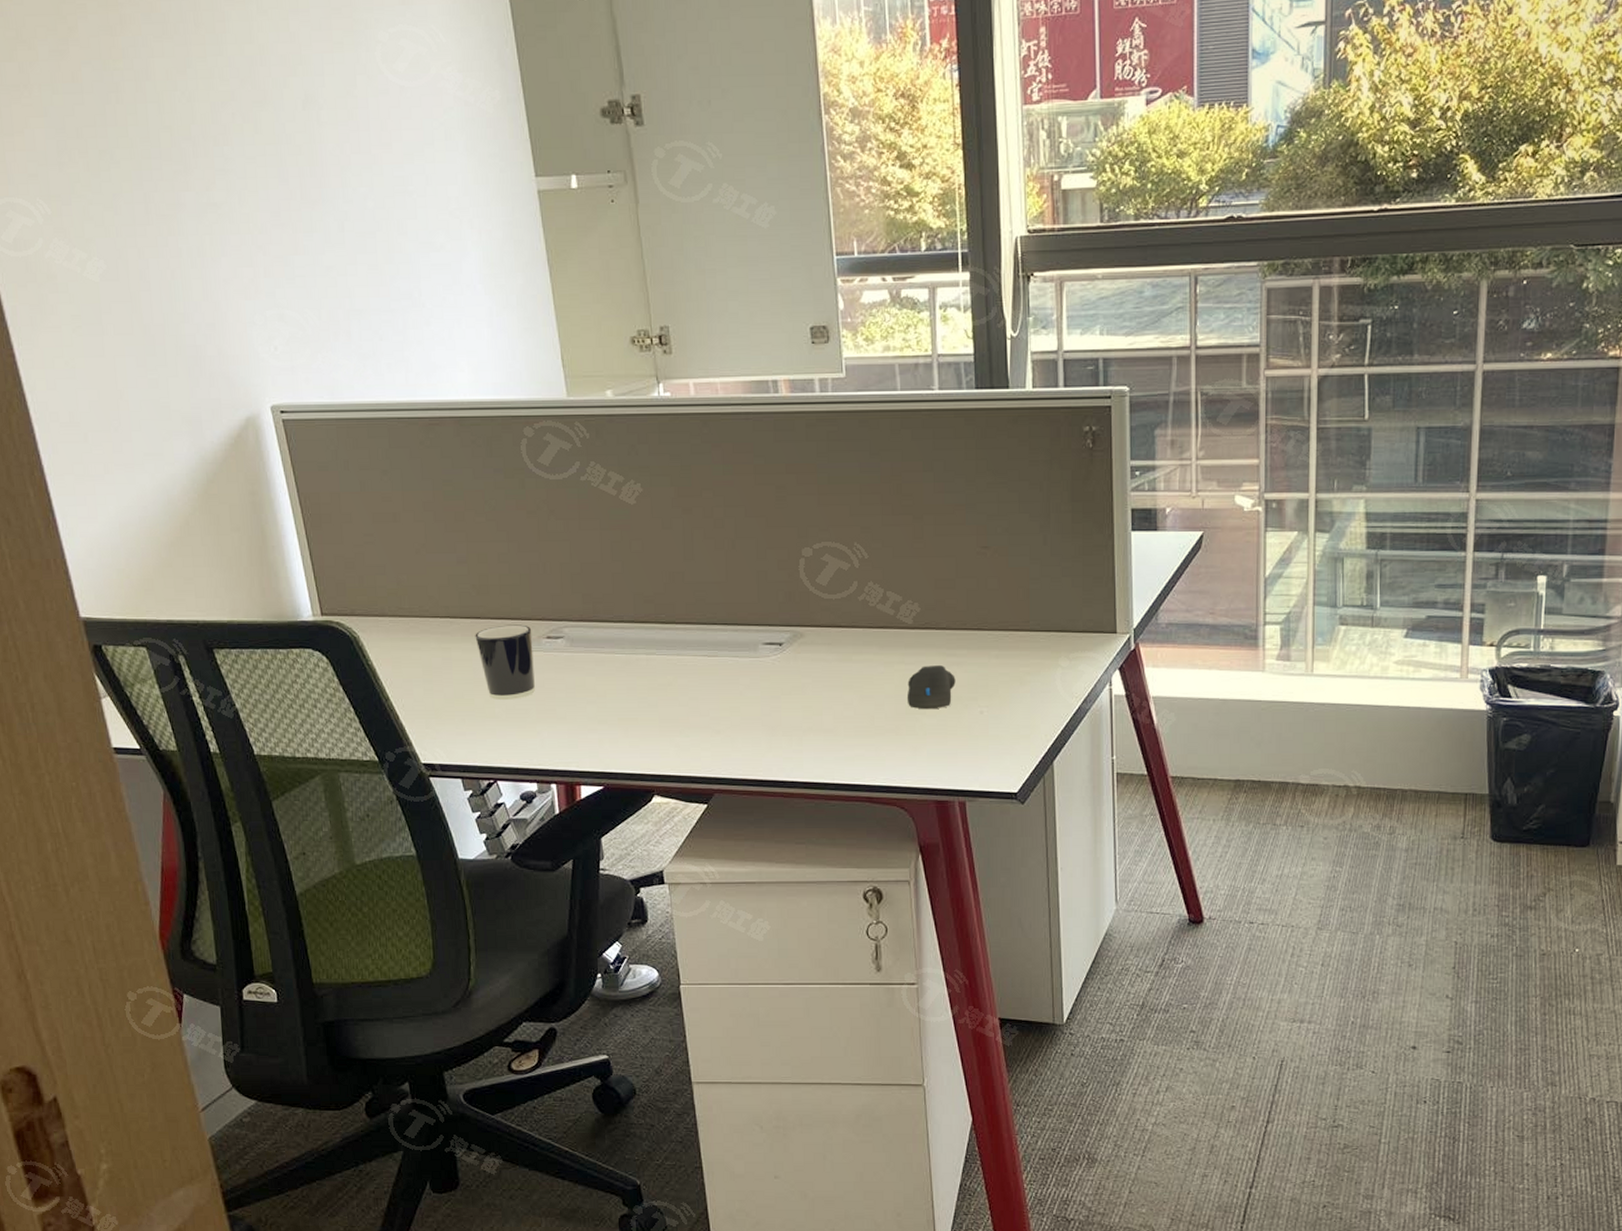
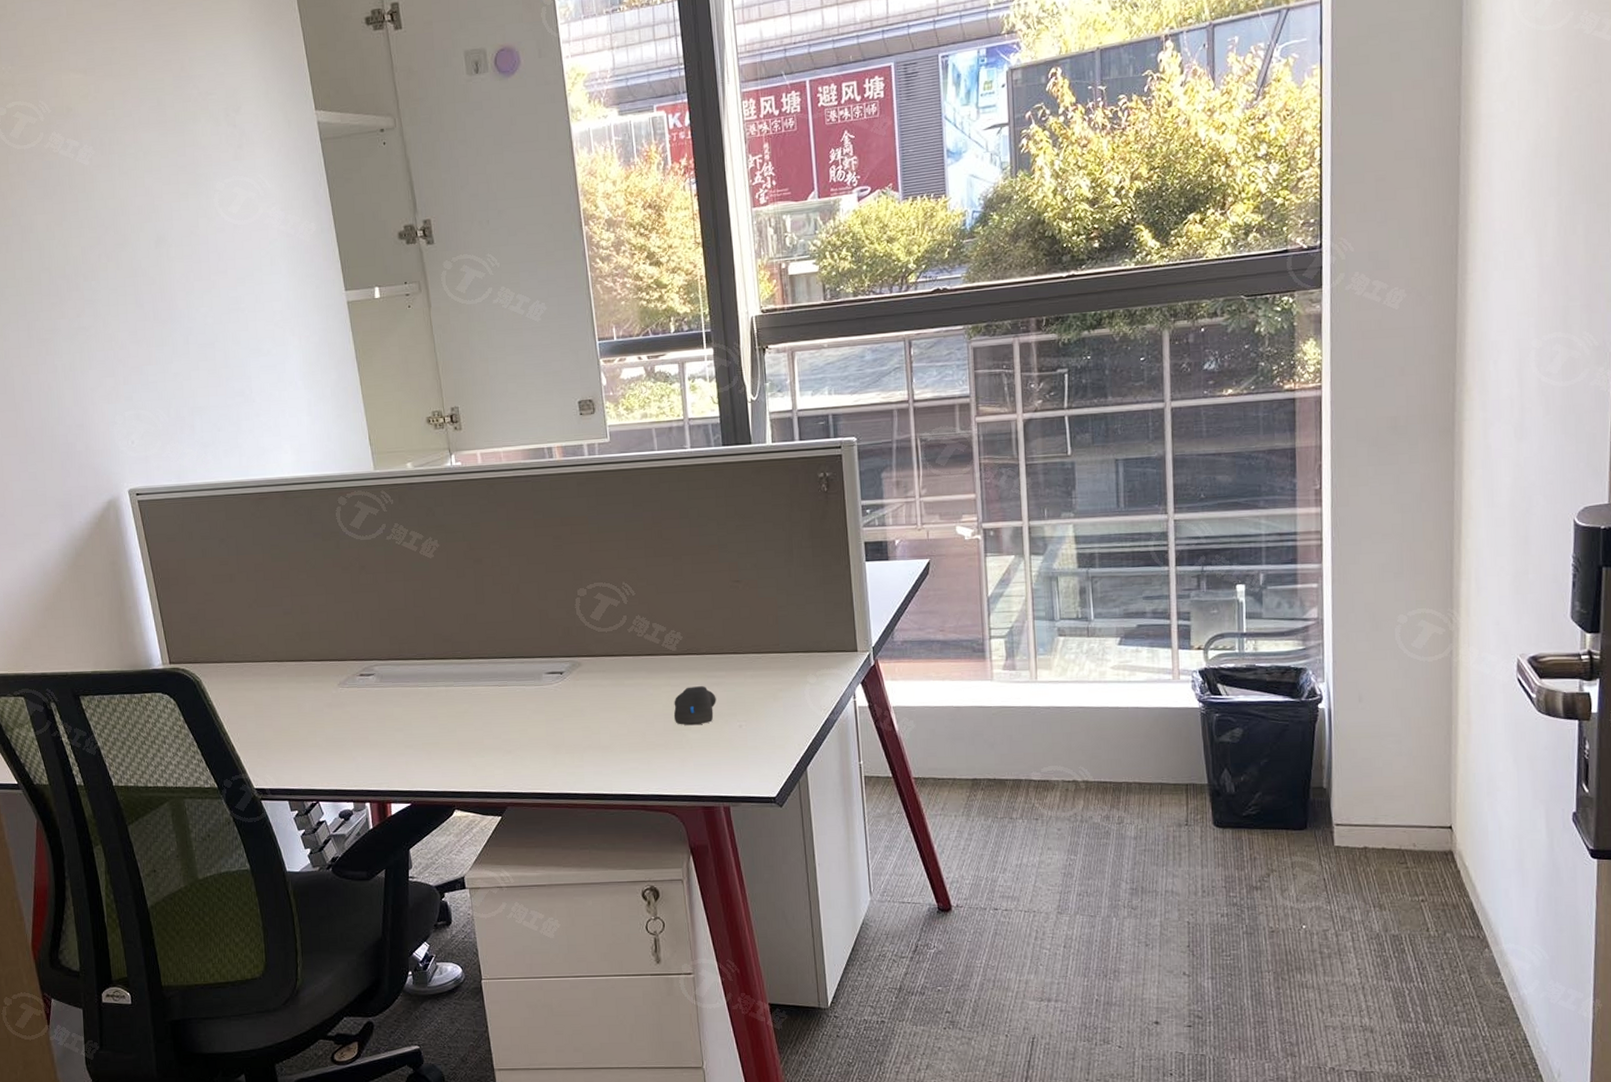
mug: present [475,624,536,701] -> none [299,665,351,731]

